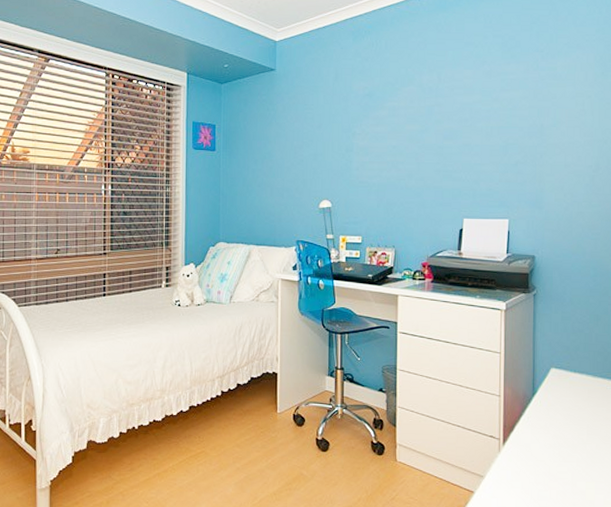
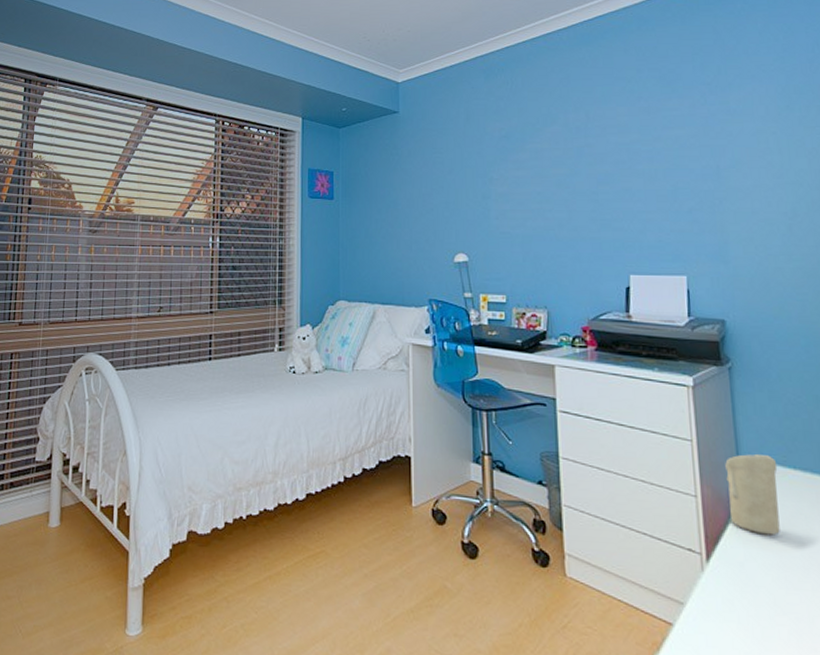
candle: none [524,361,562,423] -> present [725,453,780,536]

